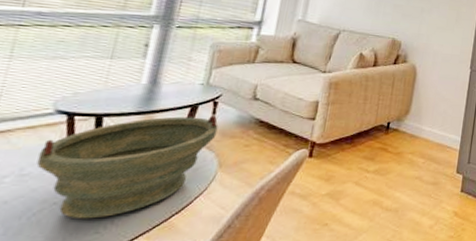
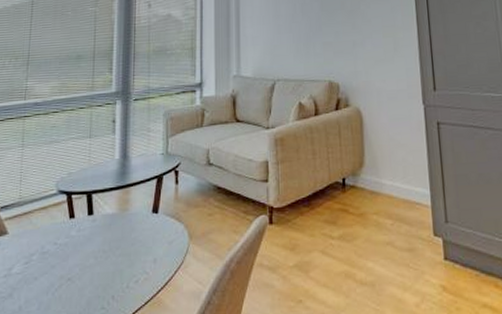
bowl: present [36,115,218,219] -> none [52,184,182,295]

